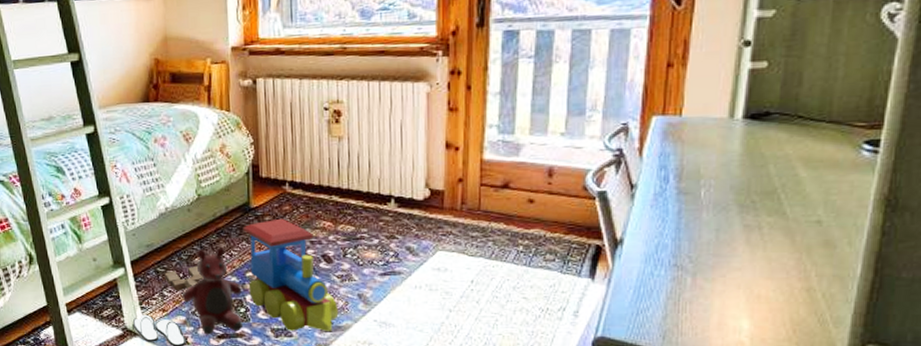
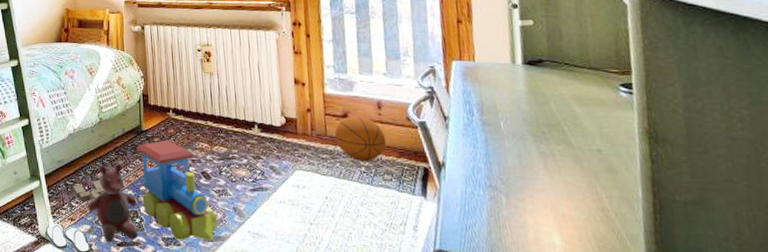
basketball: none [491,185,554,240] -> present [335,115,387,162]

